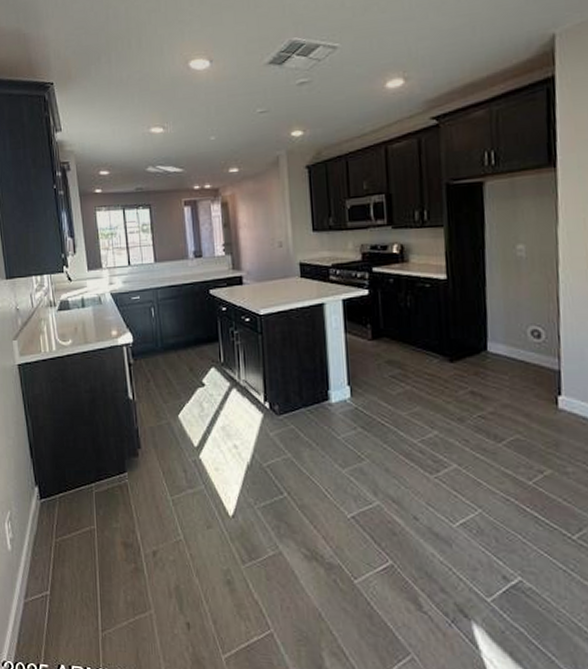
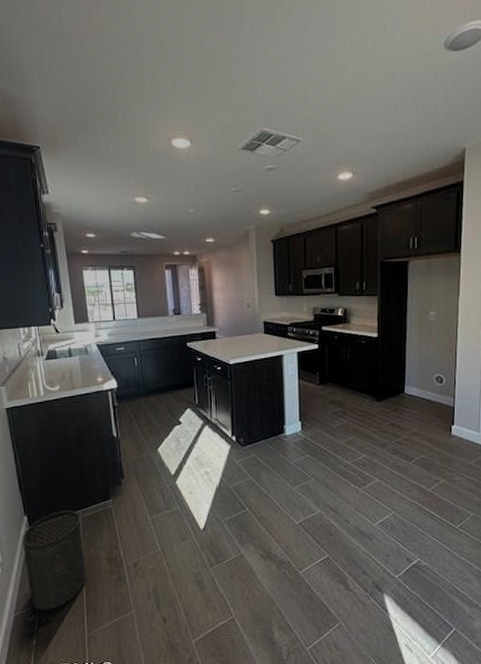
trash can: none [33,483,101,600] -> present [22,510,87,611]

